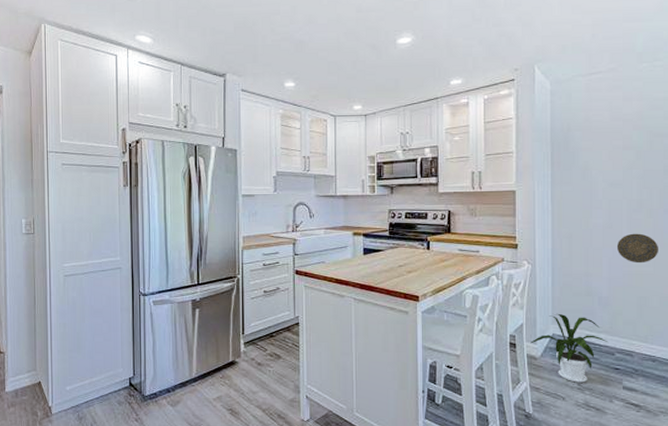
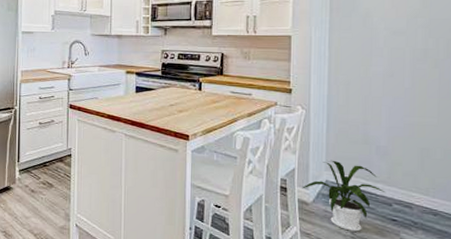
decorative plate: present [616,233,658,264] -> none [397,83,444,114]

